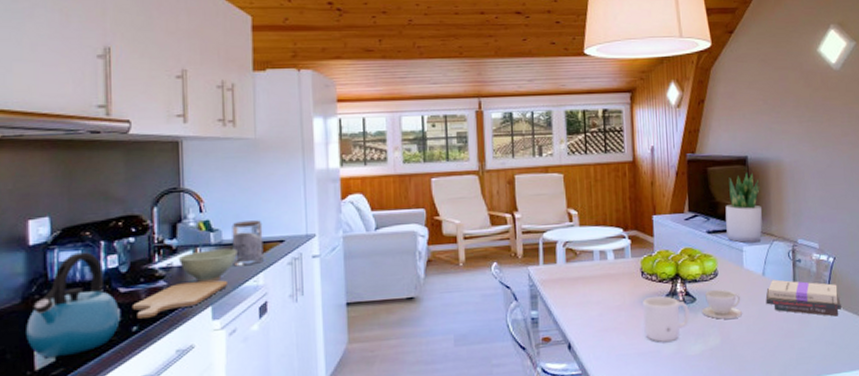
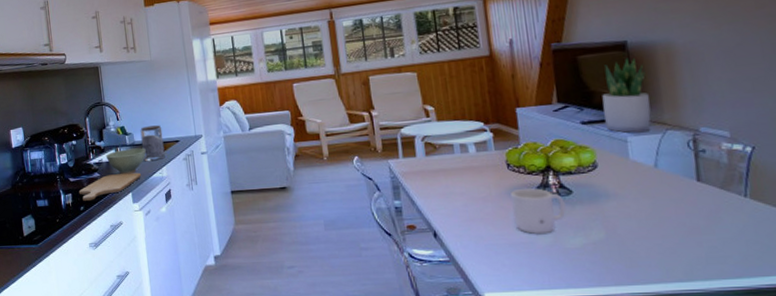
kettle: present [26,252,120,358] -> none [16,152,72,228]
teacup: present [702,289,742,319] -> none [581,181,631,213]
books: present [765,279,841,317] -> none [660,171,767,213]

